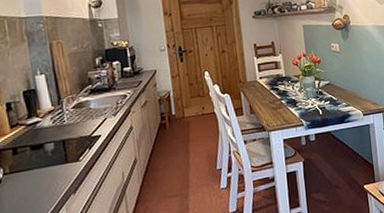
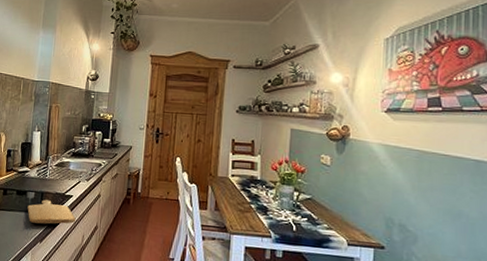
chopping board: none [48,146,111,176] -> present [27,199,76,224]

